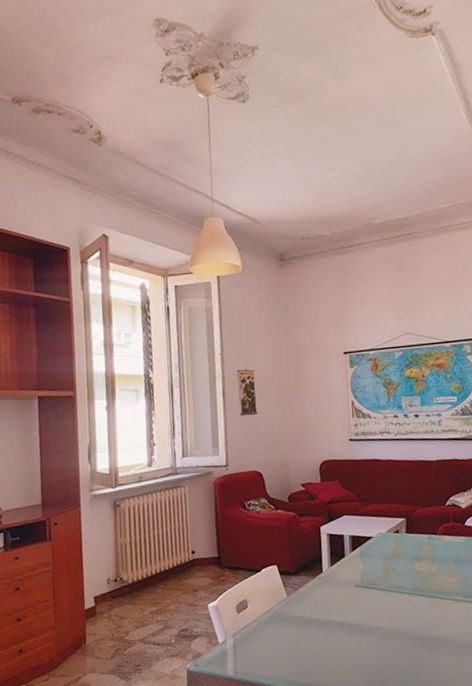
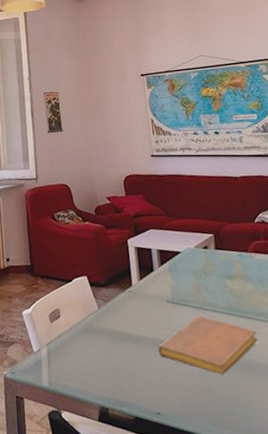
notebook: none [344,597,439,651] -> present [158,316,258,375]

